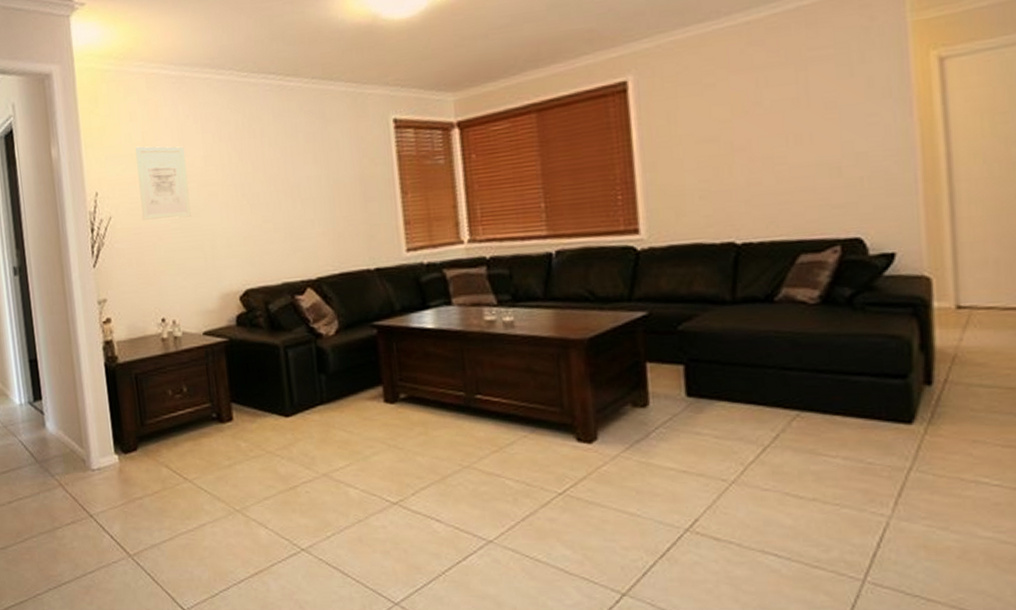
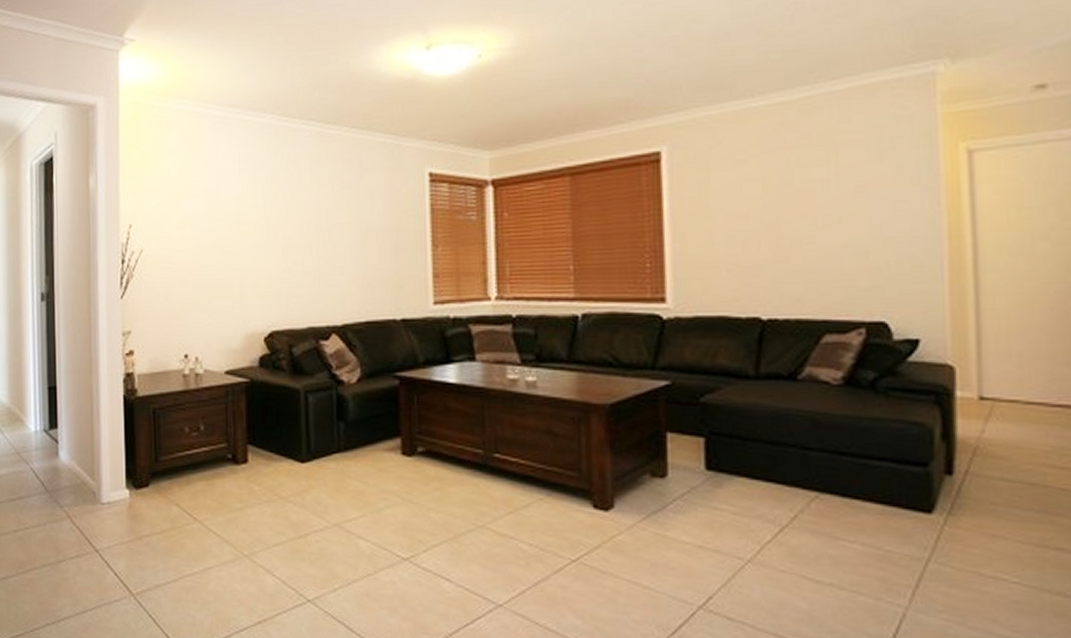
wall art: present [135,146,191,220] -> none [172,182,222,256]

